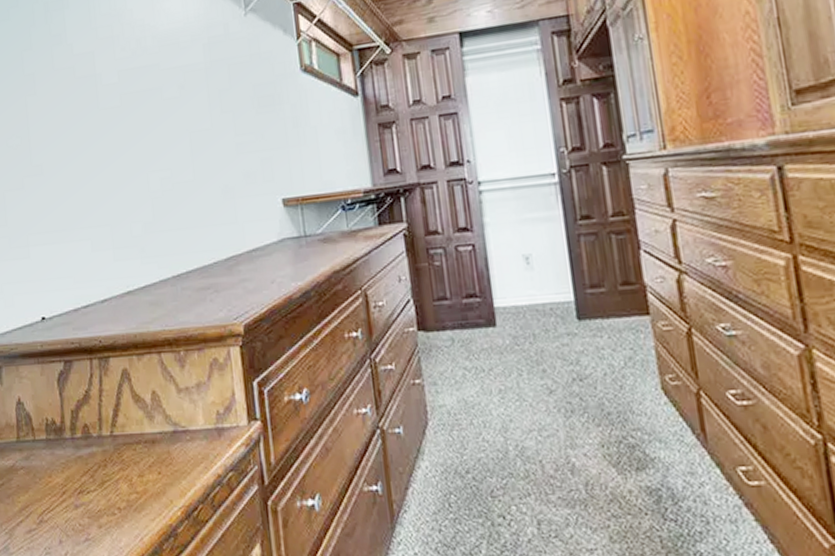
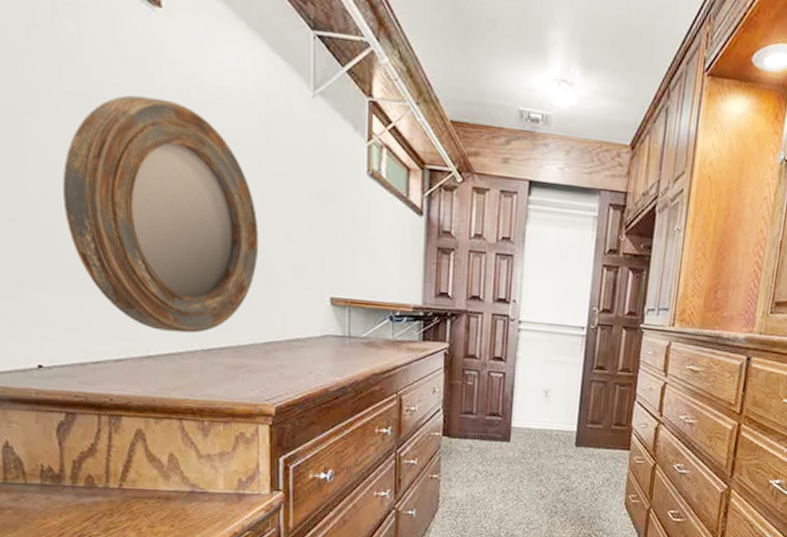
home mirror: none [56,53,214,265] -> present [62,95,259,334]

